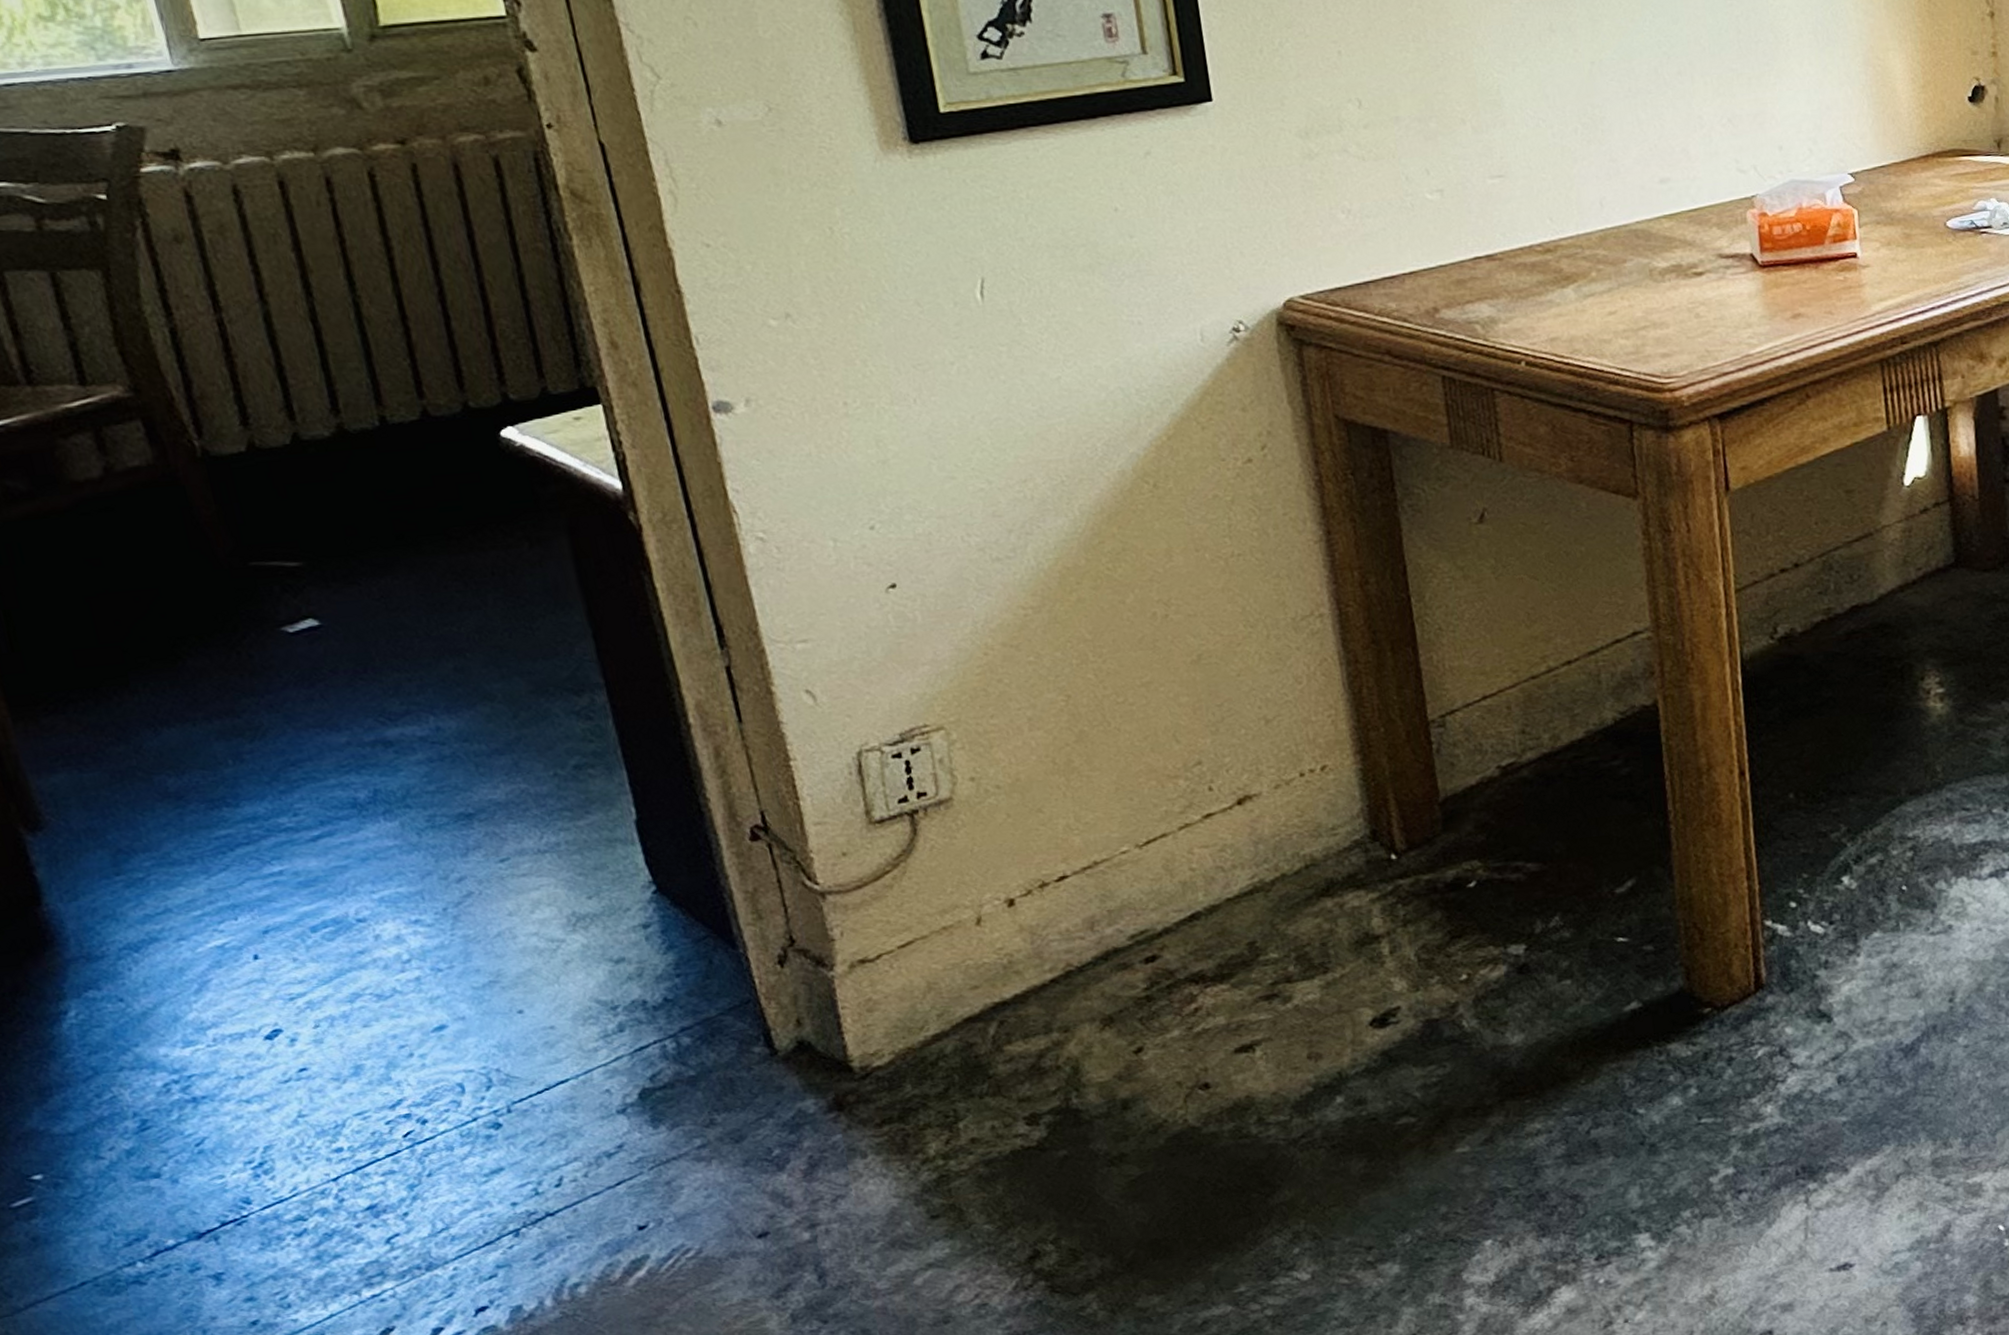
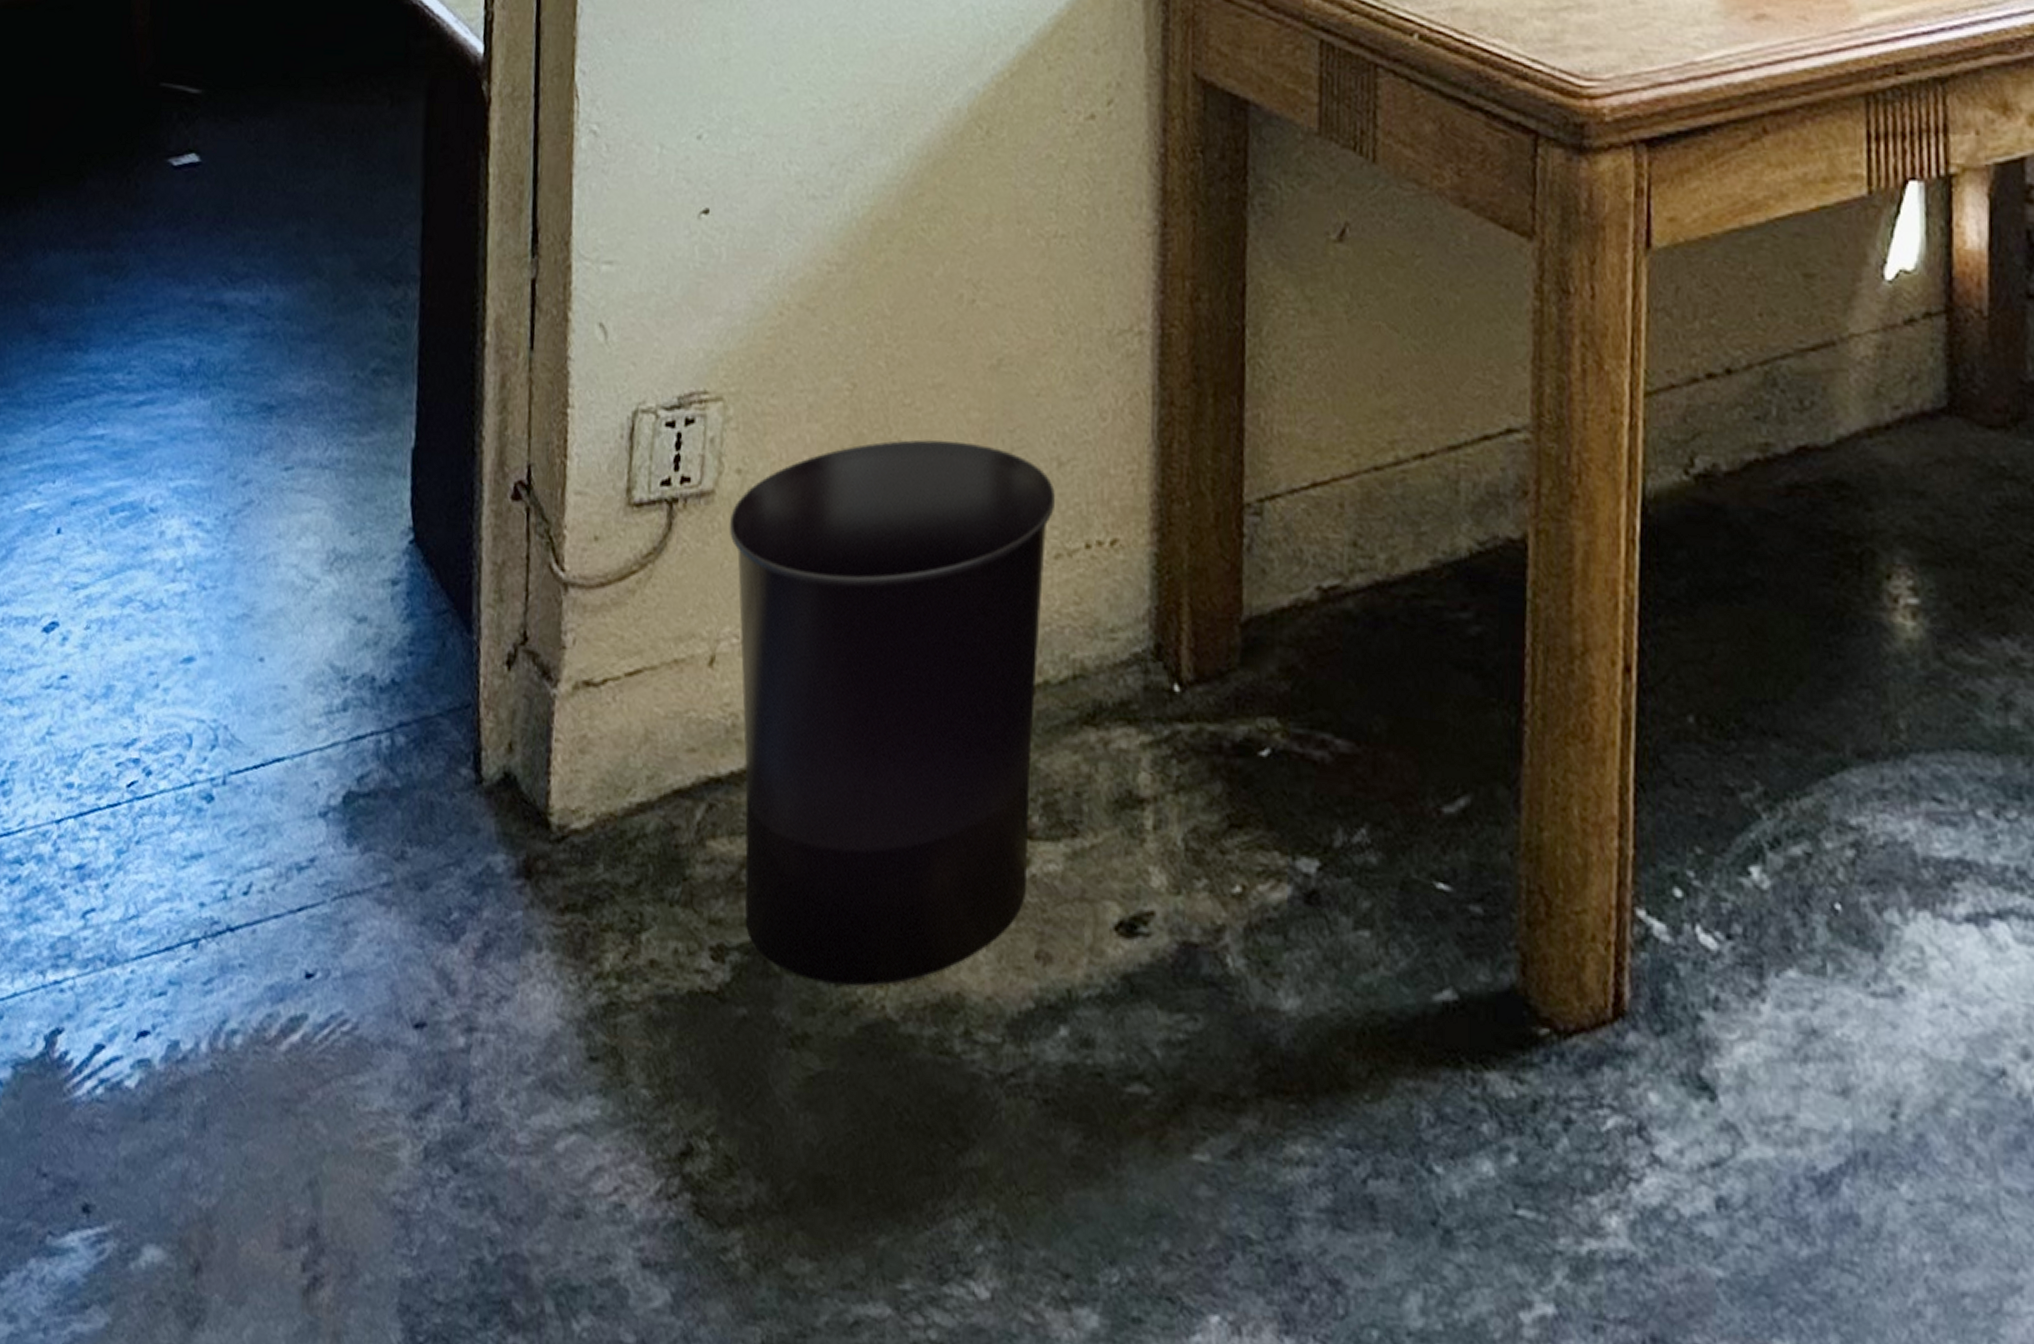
waste bin: none [971,720,1292,1118] -> present [729,440,1056,987]

